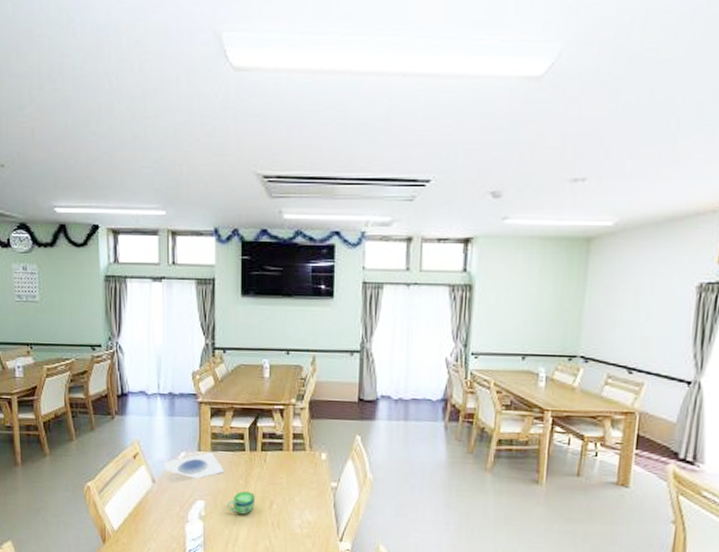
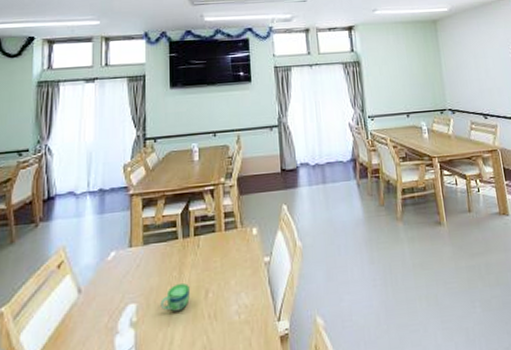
plate: present [162,452,224,479] -> none [90,246,157,280]

